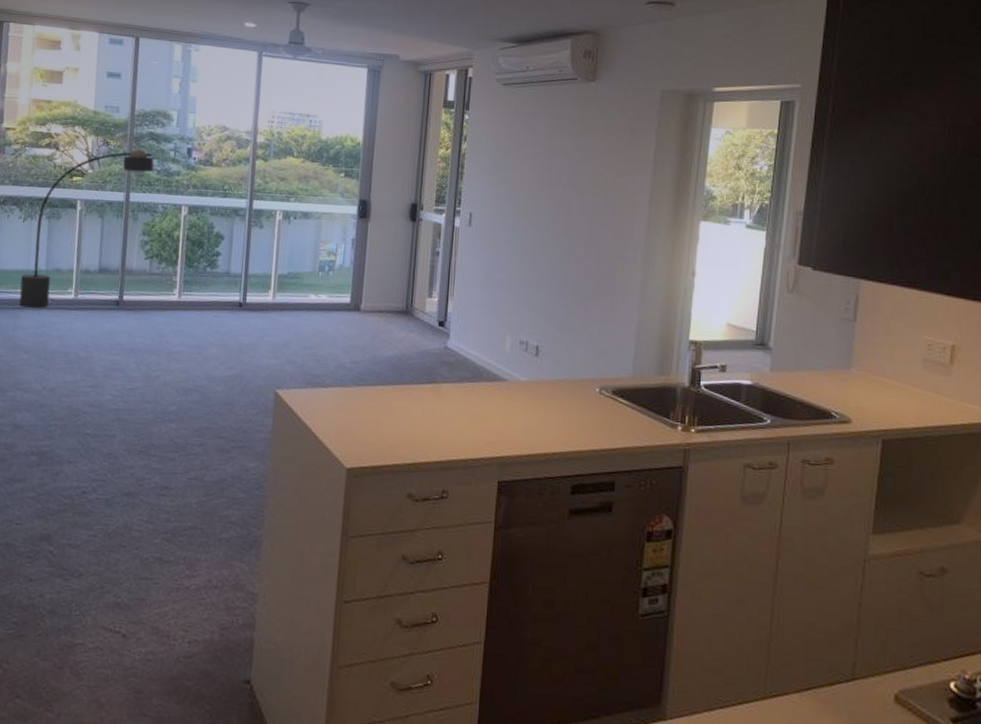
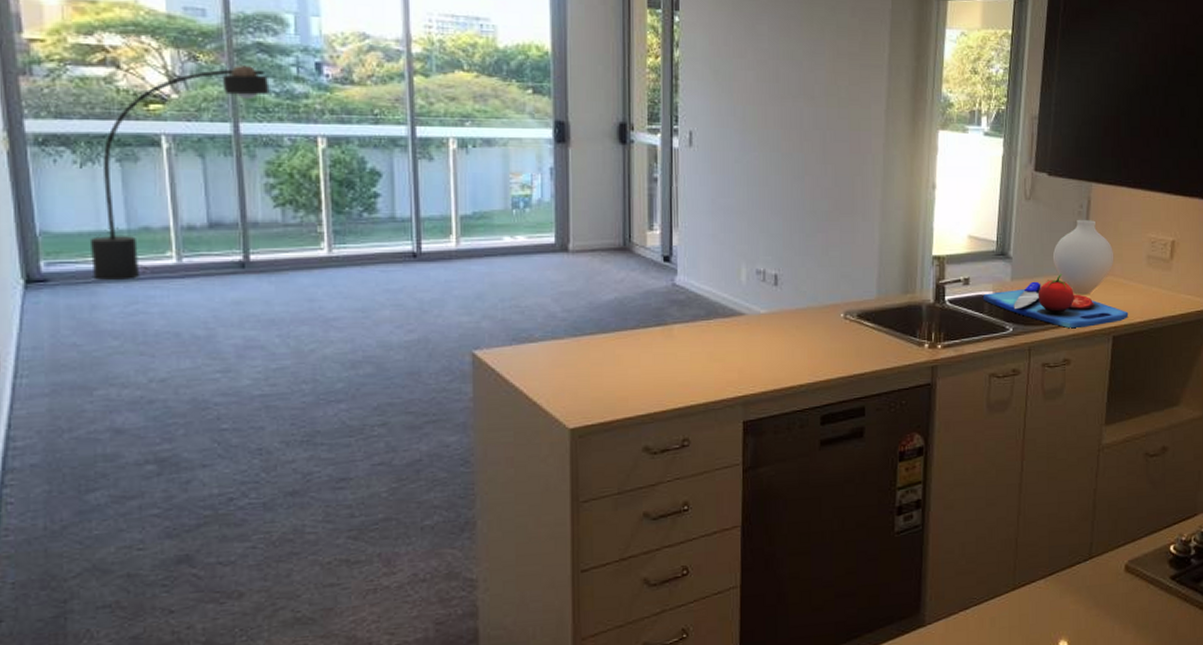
chopping board: none [740,369,901,428] -> present [983,274,1129,329]
vase: none [815,316,885,393] -> present [1052,220,1114,294]

